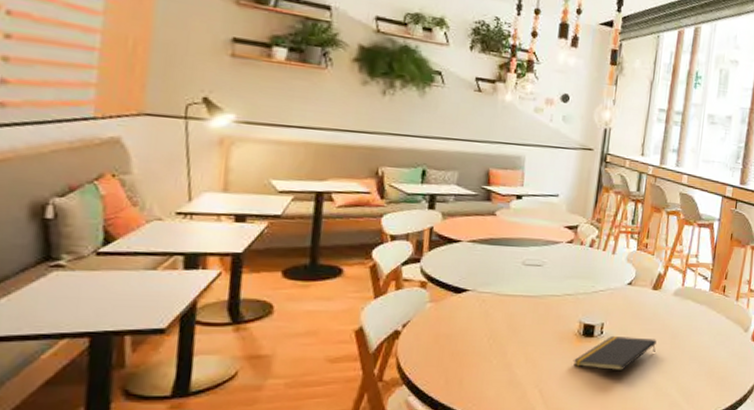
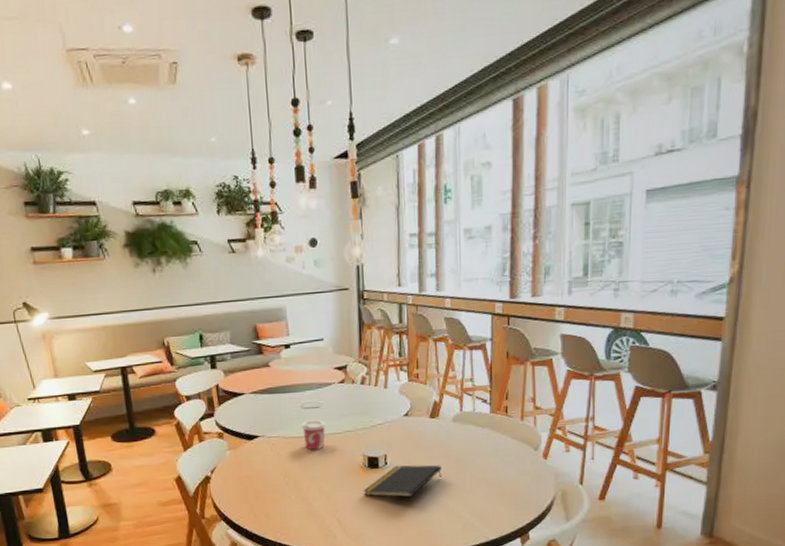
cup: none [518,278,547,312] -> present [301,420,327,451]

